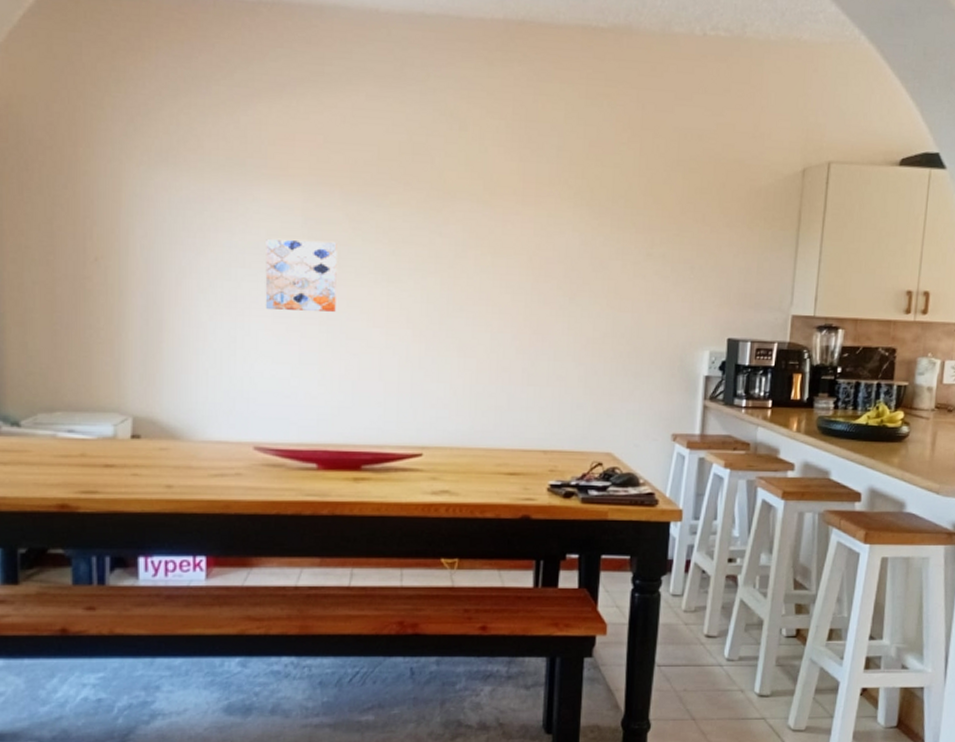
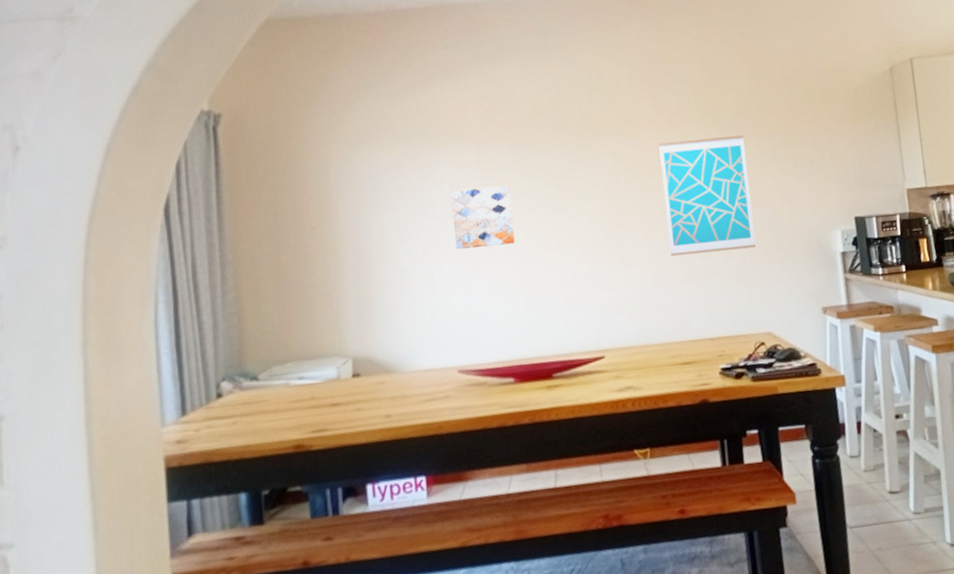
wall art: none [513,219,620,357] -> present [659,134,756,256]

